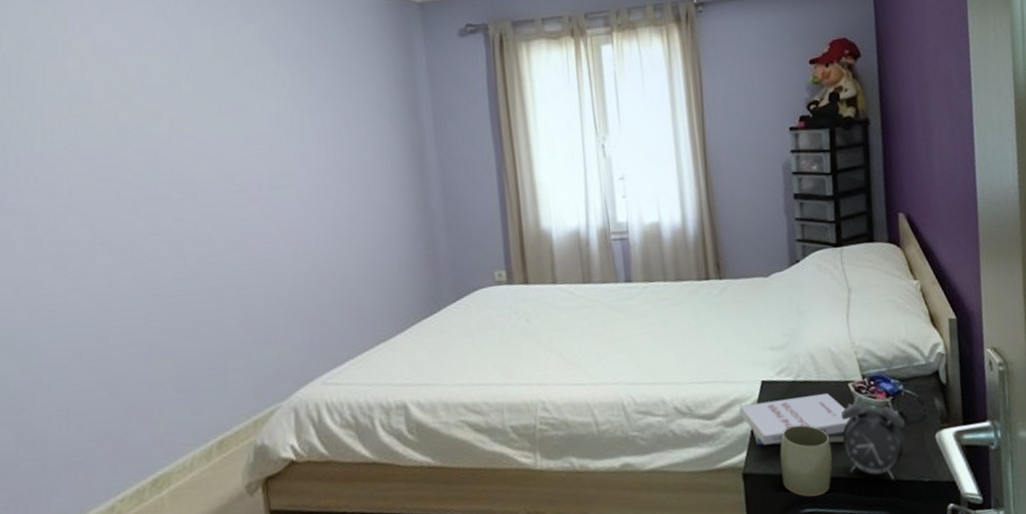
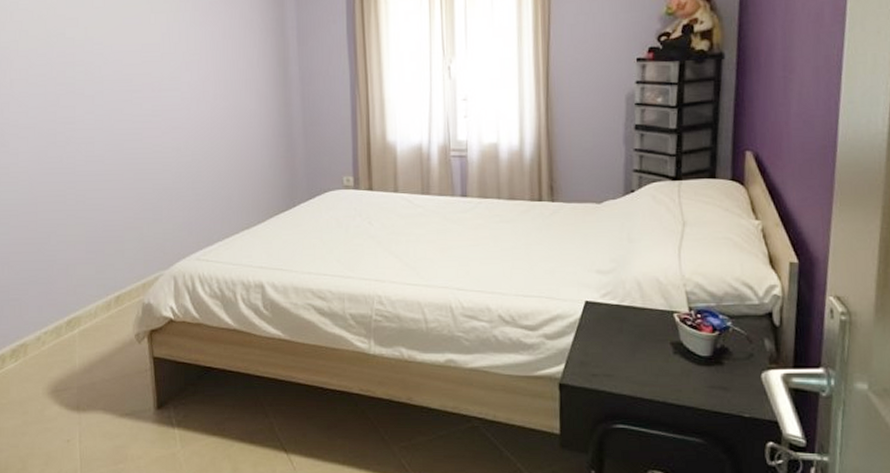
books: present [739,393,851,446] -> none [561,320,673,368]
mug: present [779,424,833,497] -> none [596,347,651,414]
alarm clock: present [840,393,905,480] -> none [662,326,730,411]

